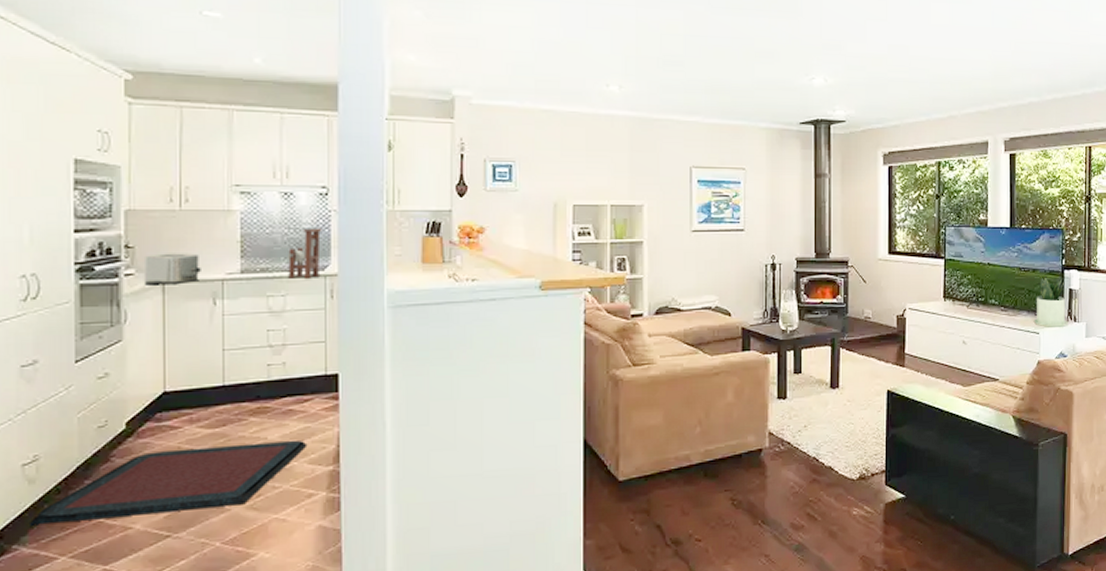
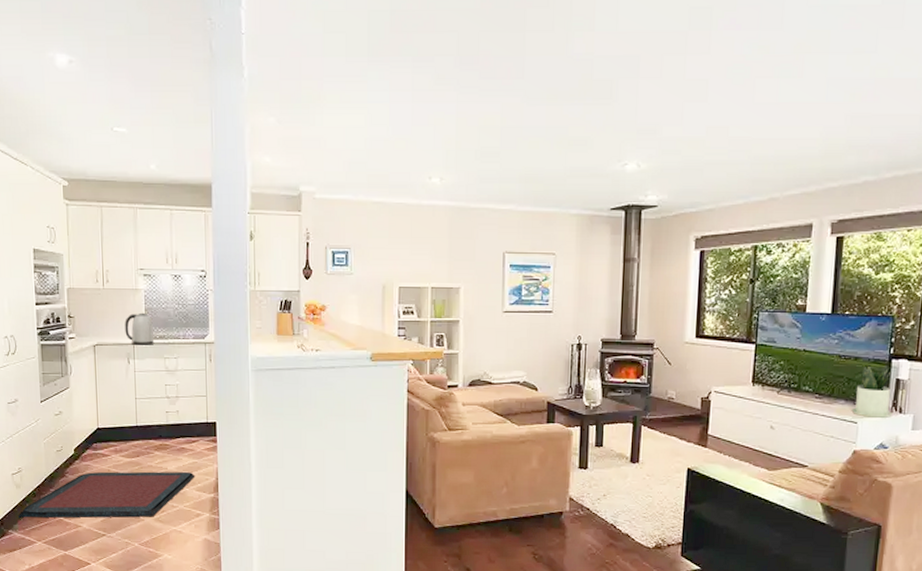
toaster: present [143,253,201,285] -> none [80,322,119,347]
kettle: none [210,239,252,281] -> present [125,312,154,345]
paper towel holder: present [288,228,322,280] -> none [178,304,203,346]

